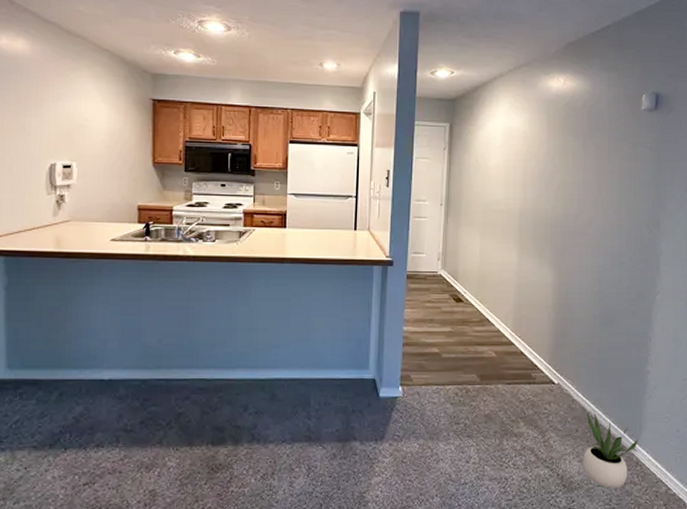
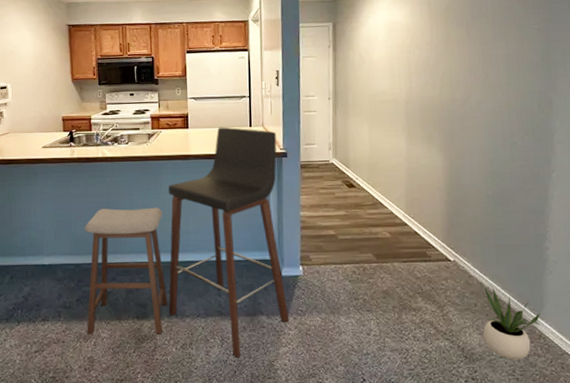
bar stool: none [150,314,251,463] -> present [84,207,168,335]
bar stool: none [249,228,385,489] -> present [168,127,290,358]

